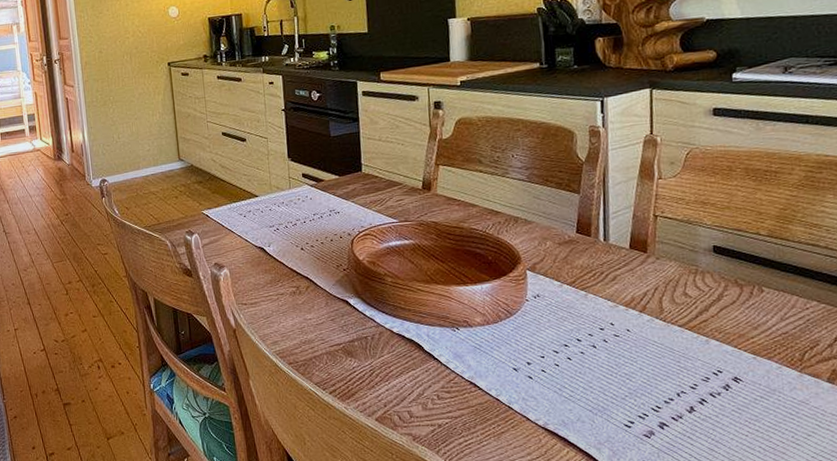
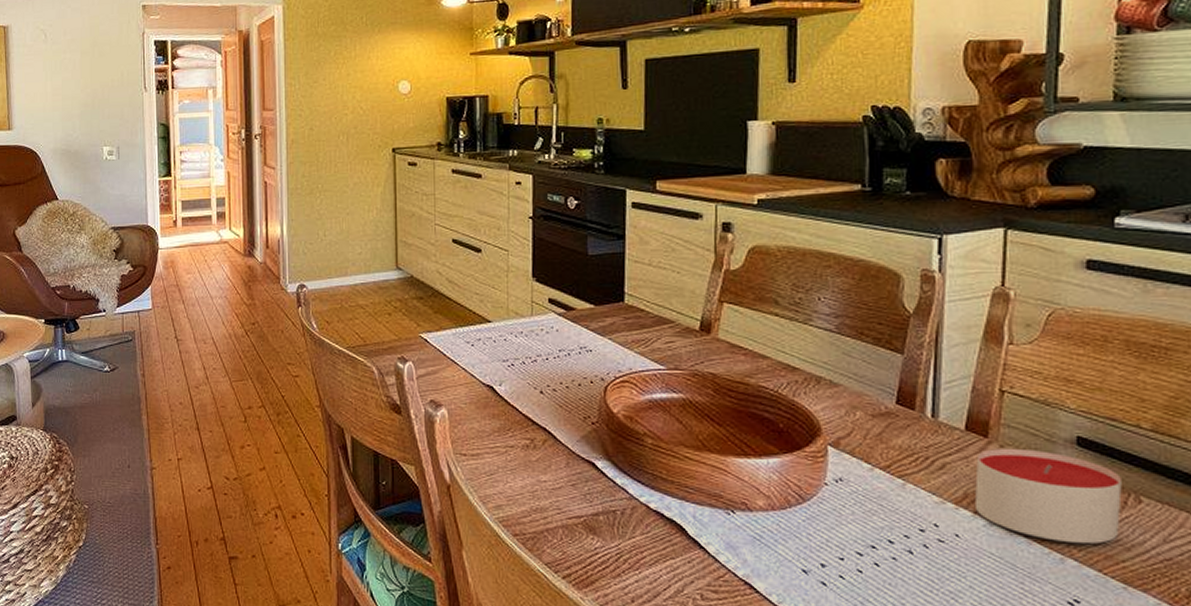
candle: none [639,259,749,328] -> present [974,449,1122,545]

